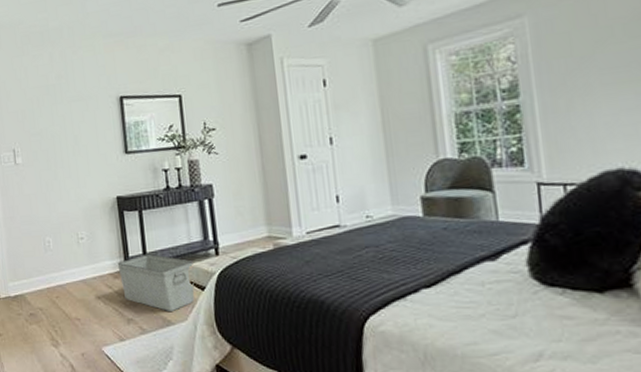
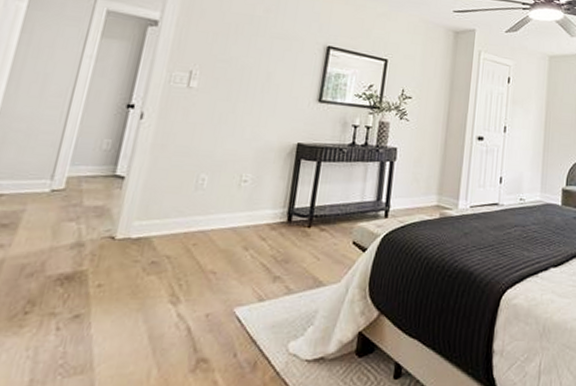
storage bin: present [117,253,195,311] -> none [277,207,361,271]

